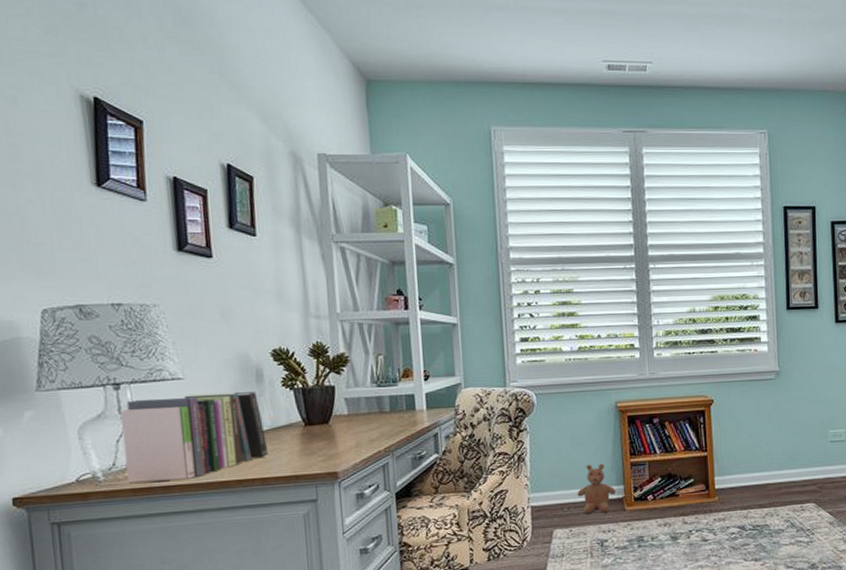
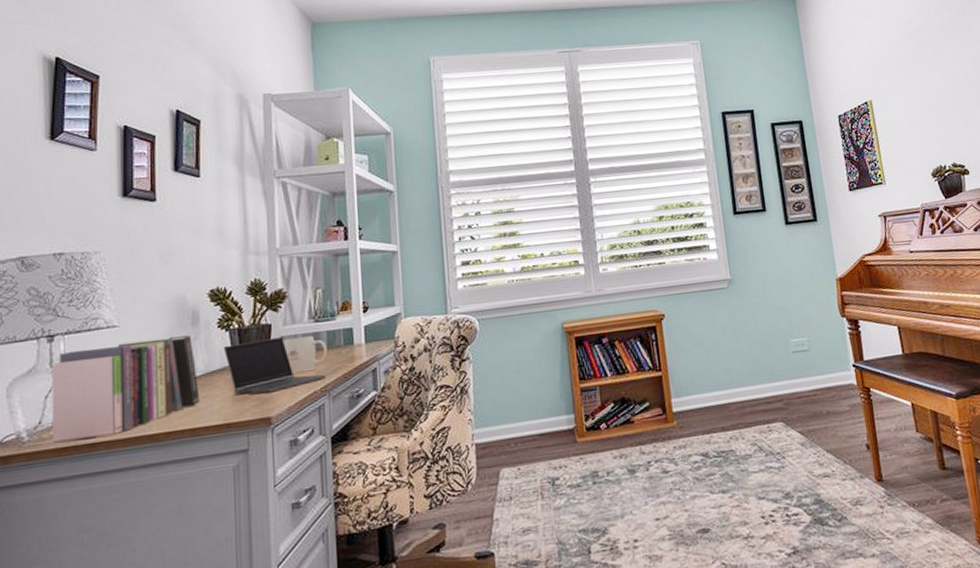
laptop computer: none [288,399,389,451] -> present [223,337,326,395]
mug: none [346,399,391,435] -> present [283,335,328,375]
stuffed animal: present [577,463,616,514] -> none [524,391,566,450]

